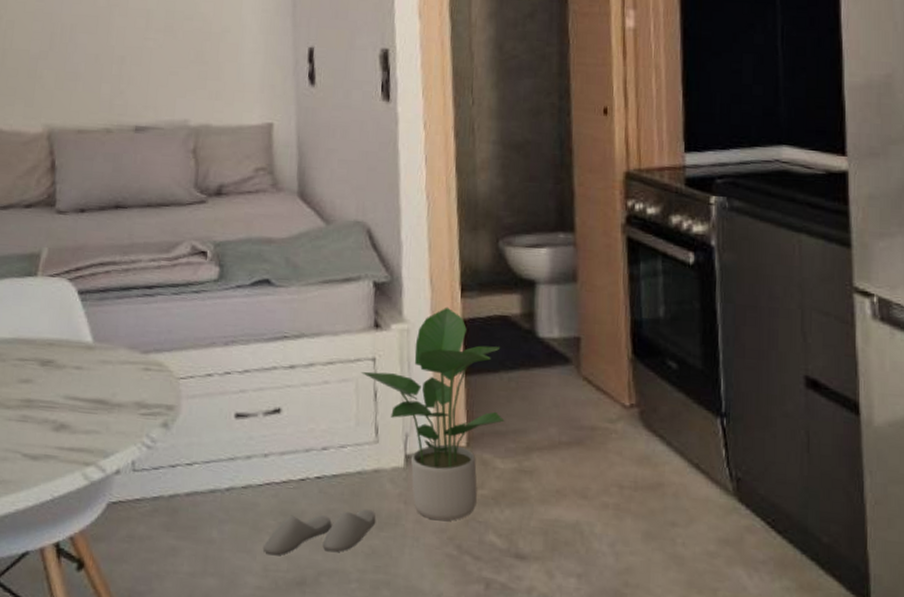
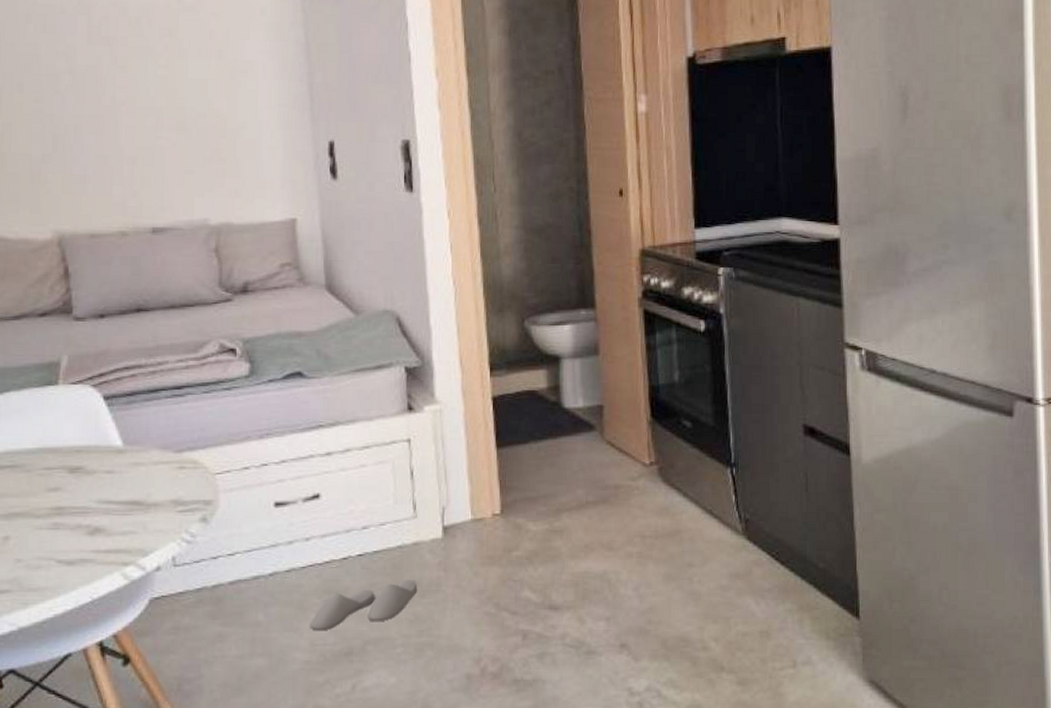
potted plant: present [362,307,505,522] -> none [397,386,535,583]

